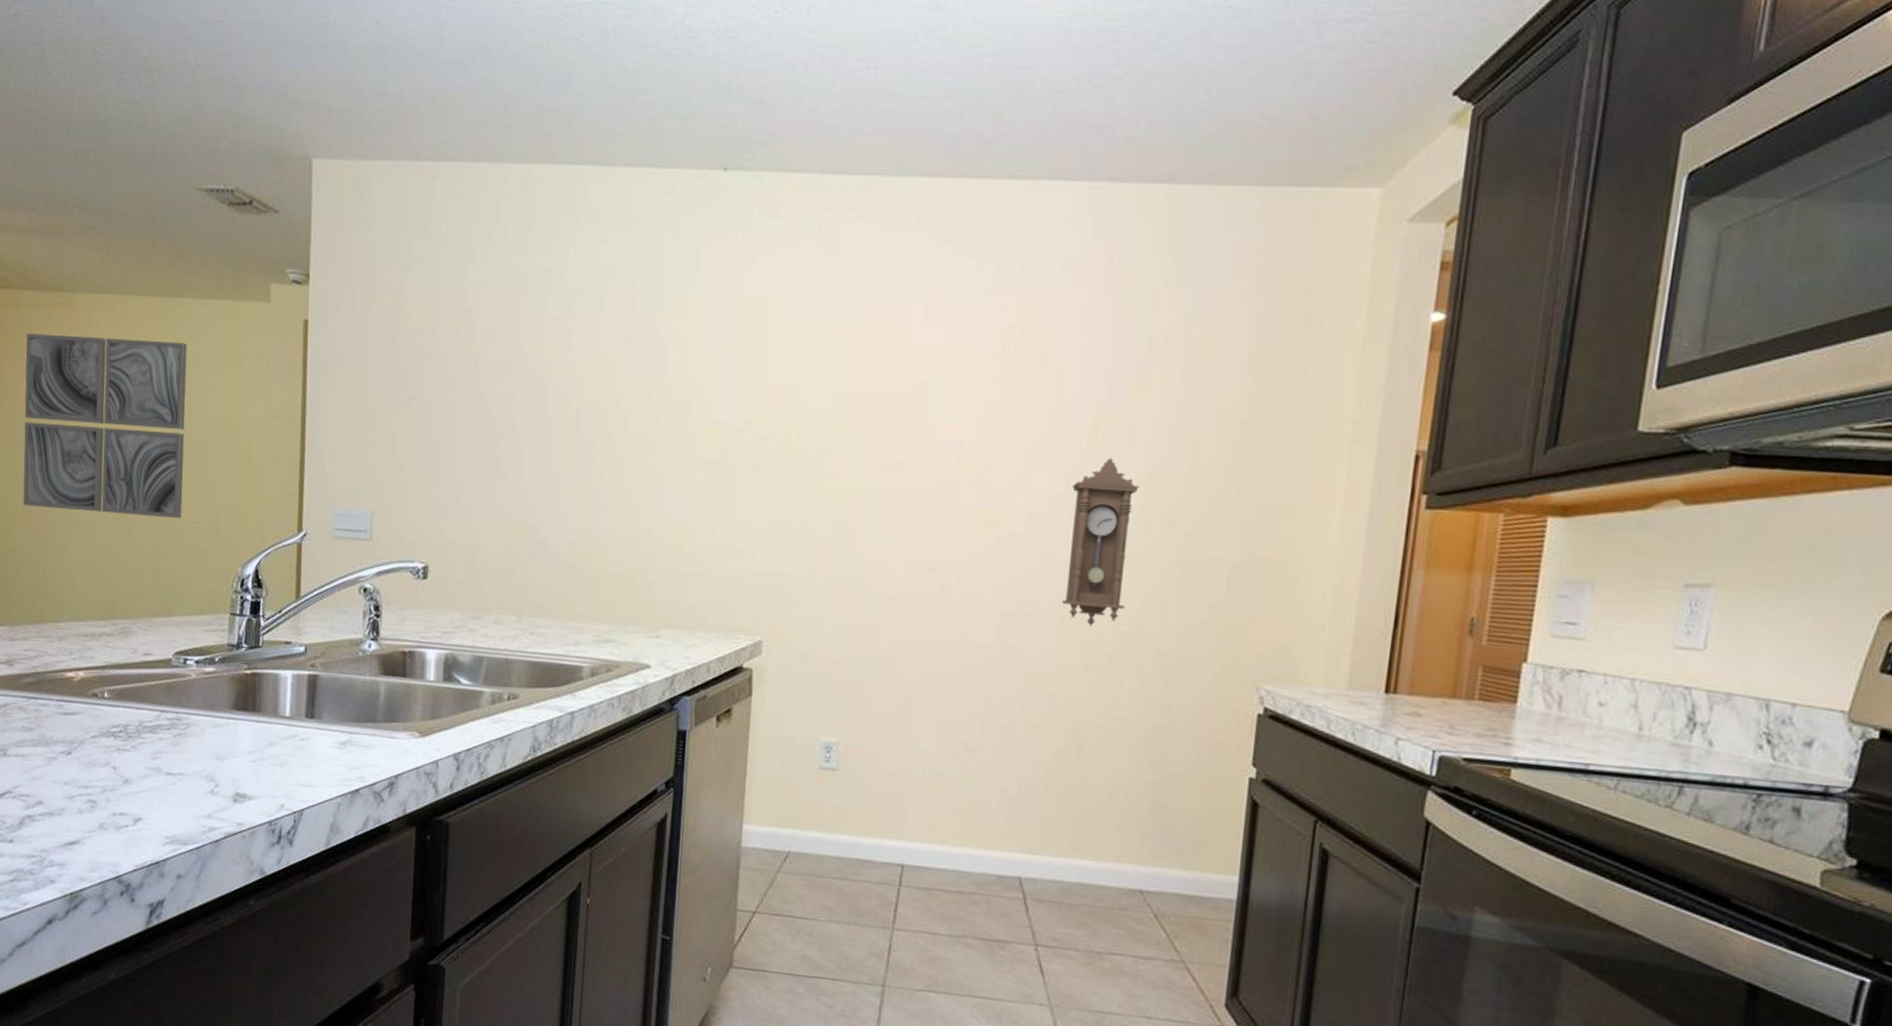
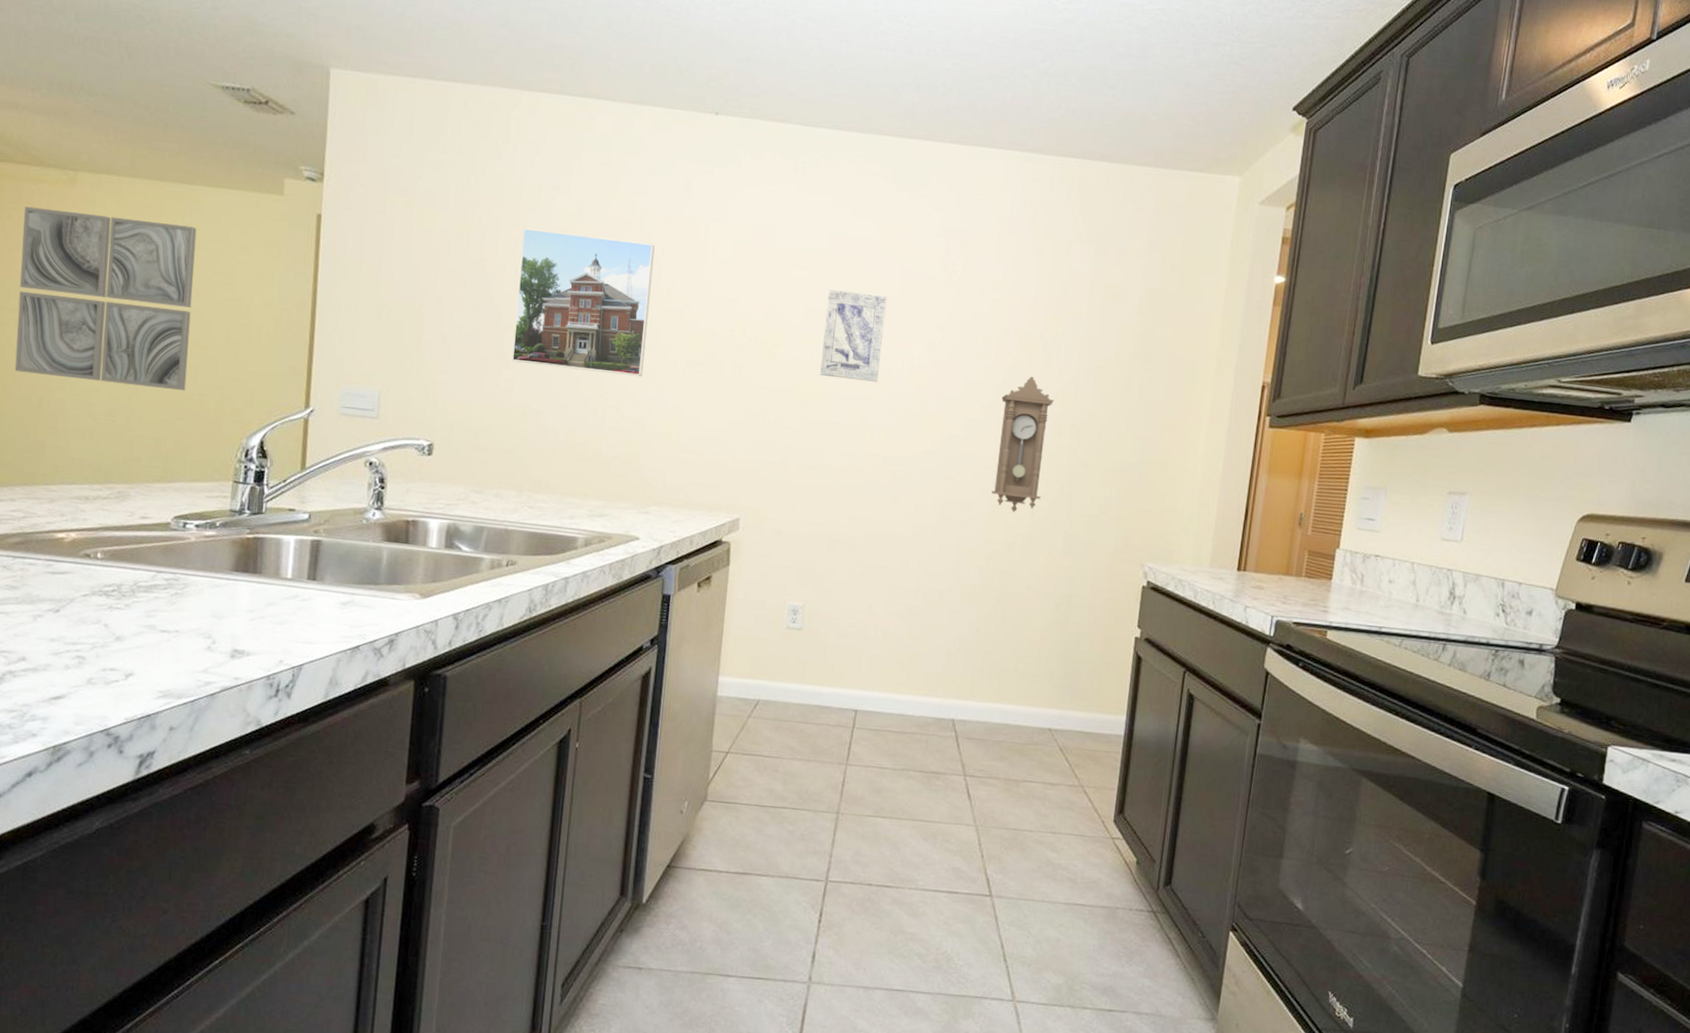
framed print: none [507,319,659,482] -> present [511,228,655,377]
wall art: none [851,367,930,474] -> present [820,289,887,382]

